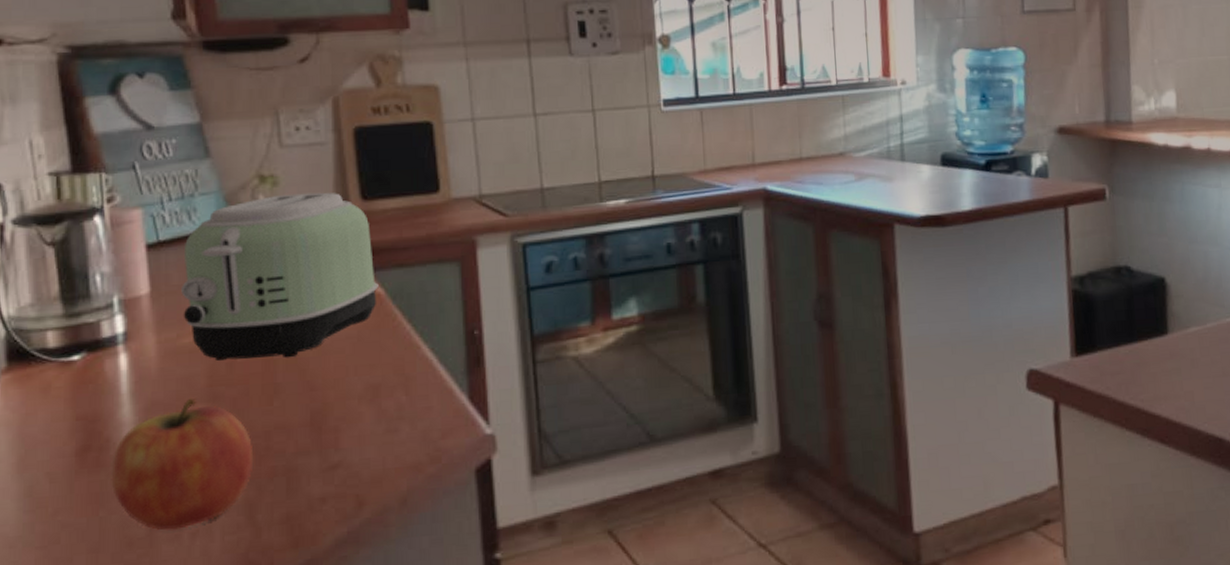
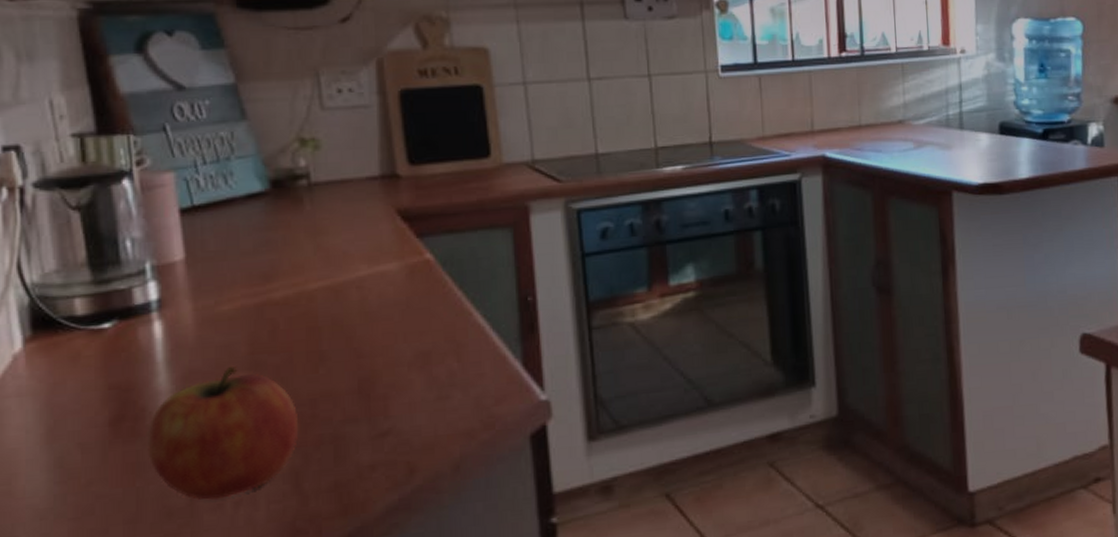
toaster: present [181,192,379,360] -> none [219,156,428,328]

